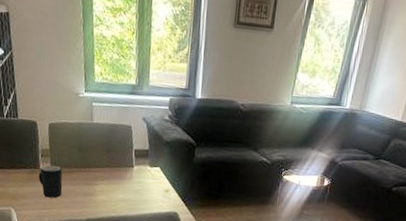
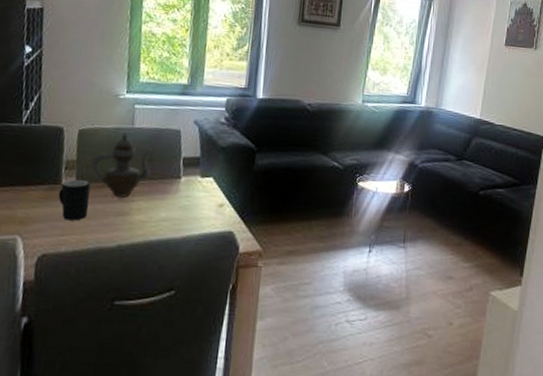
teapot: none [61,126,109,181] -> present [91,132,152,197]

